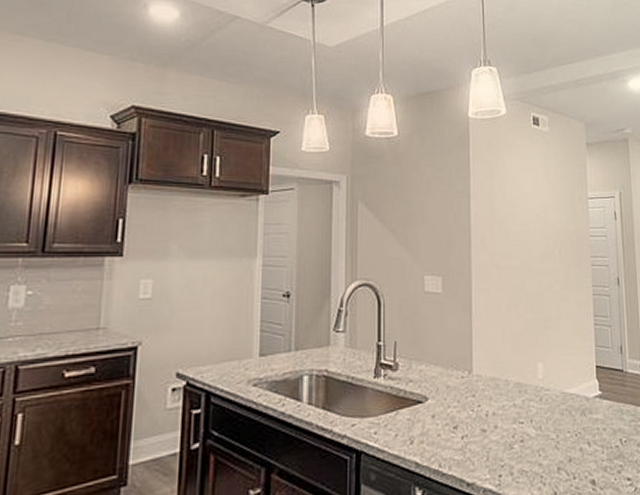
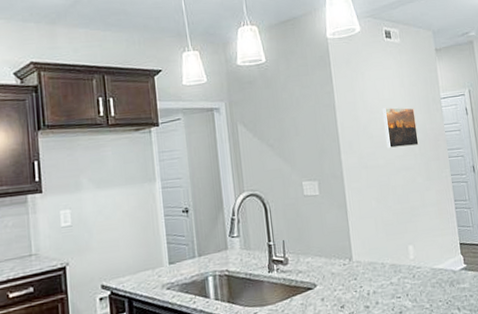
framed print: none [522,202,559,249] -> present [382,107,419,148]

